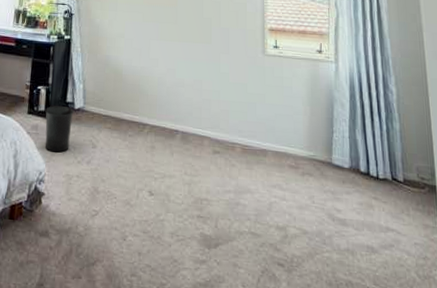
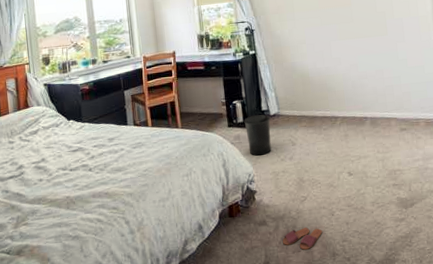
slippers: none [62,249,110,277] -> present [282,227,323,250]

